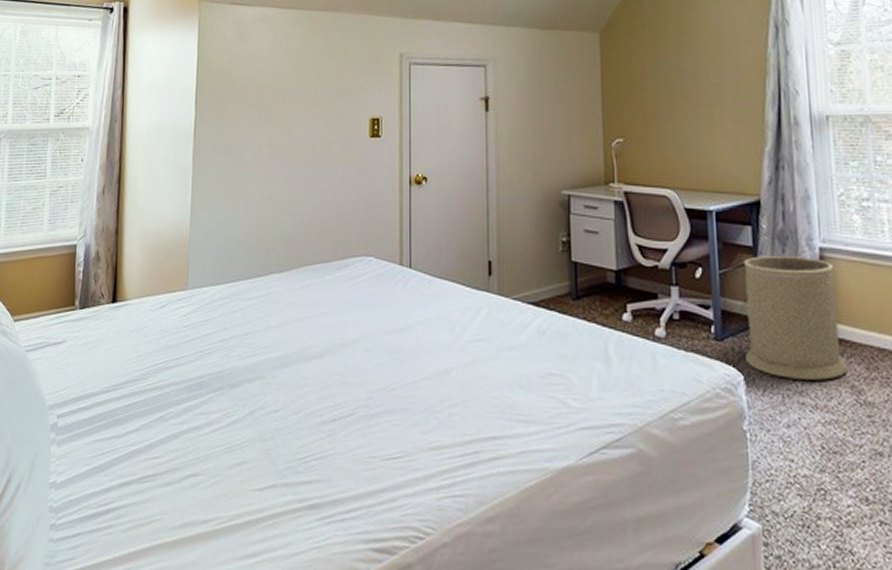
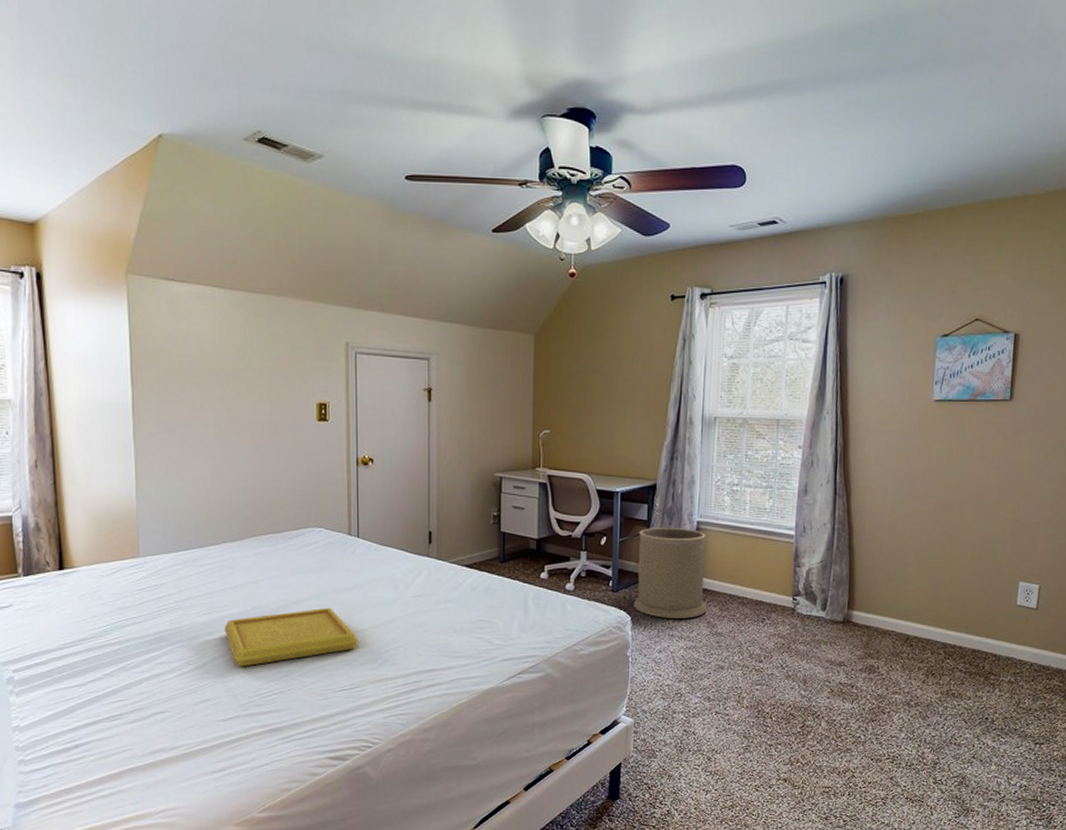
serving tray: none [266,352,410,423] -> present [224,607,359,667]

